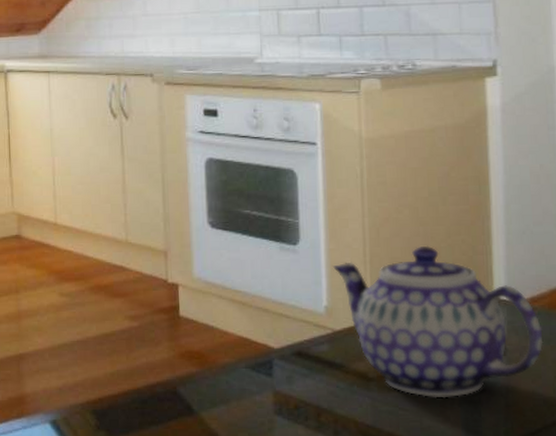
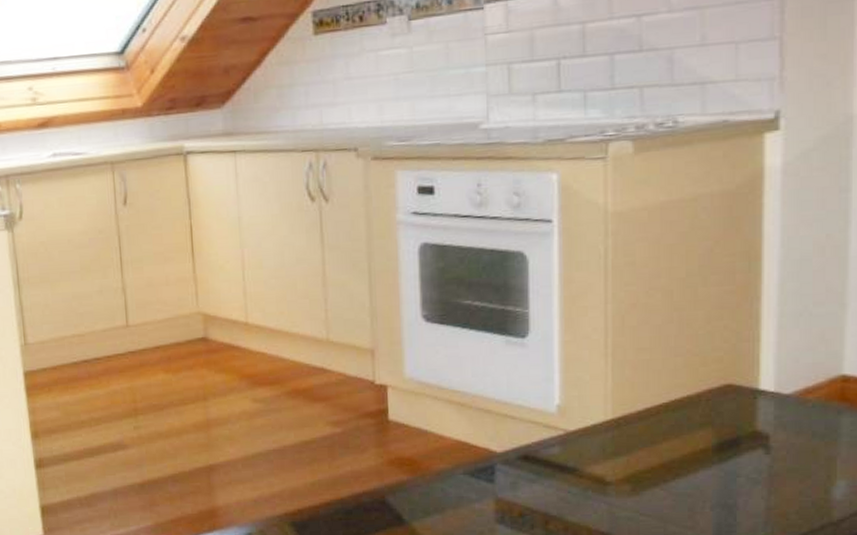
teapot: present [333,245,544,397] -> none [568,333,817,502]

